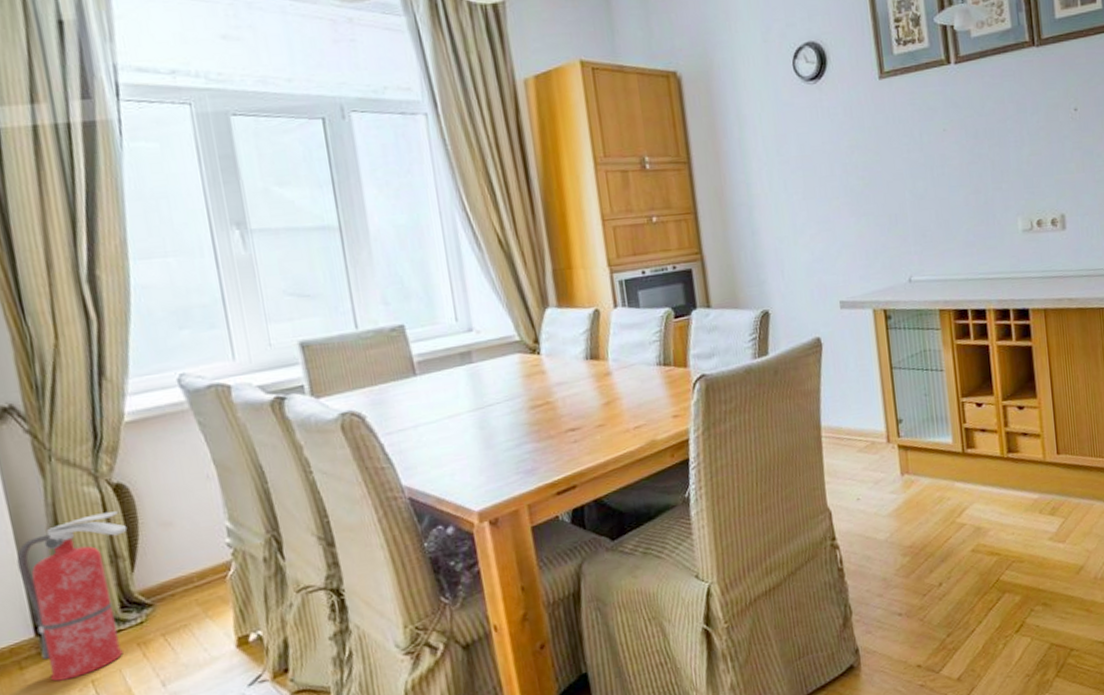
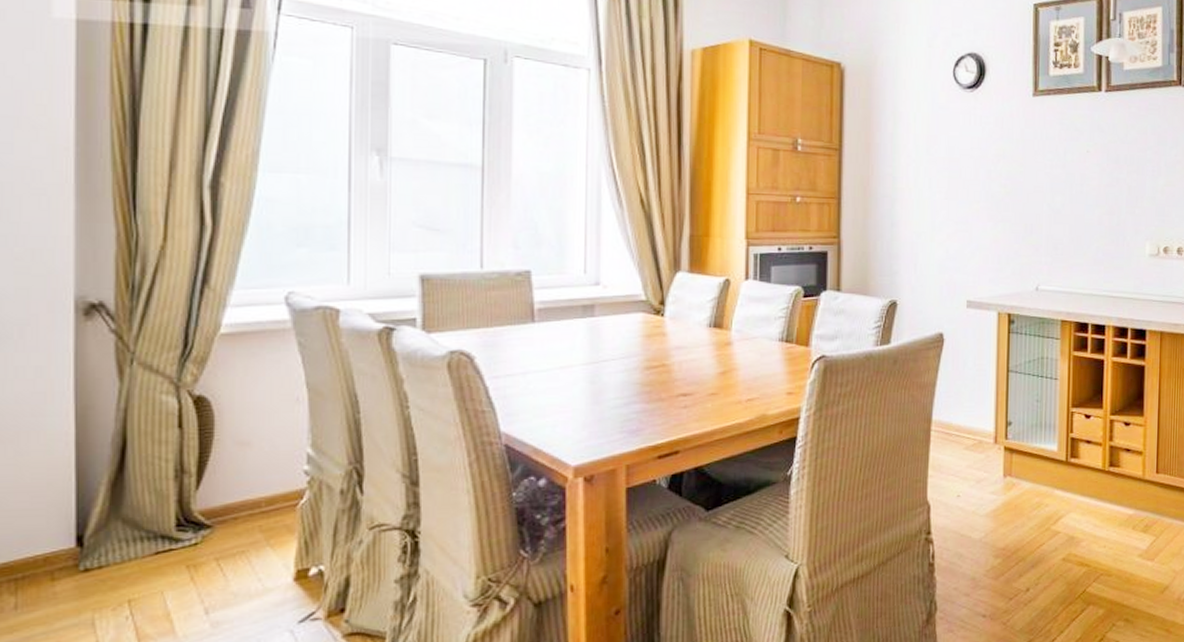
fire extinguisher: present [16,511,128,682] -> none [73,424,201,597]

